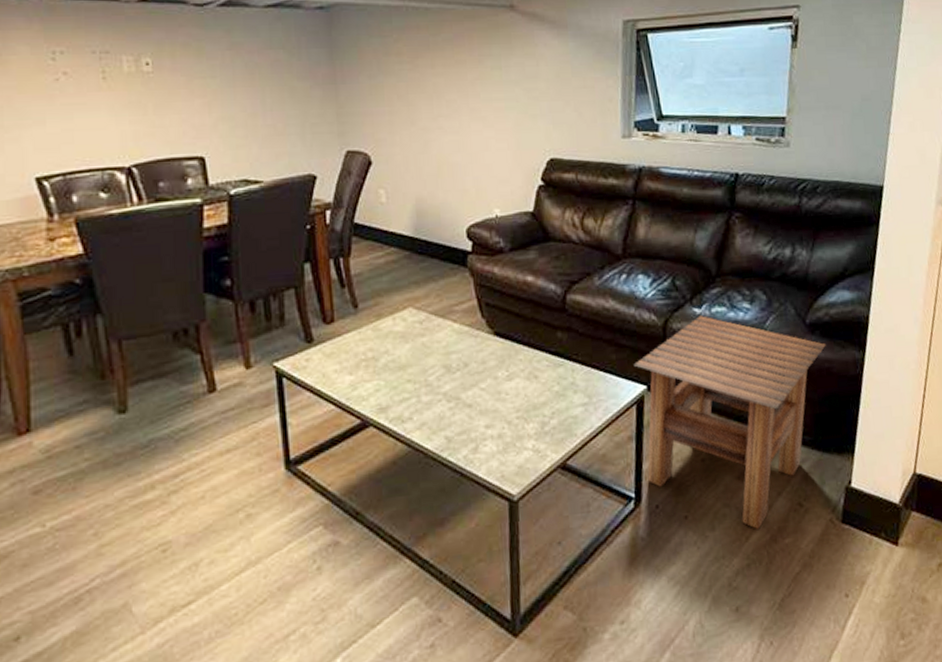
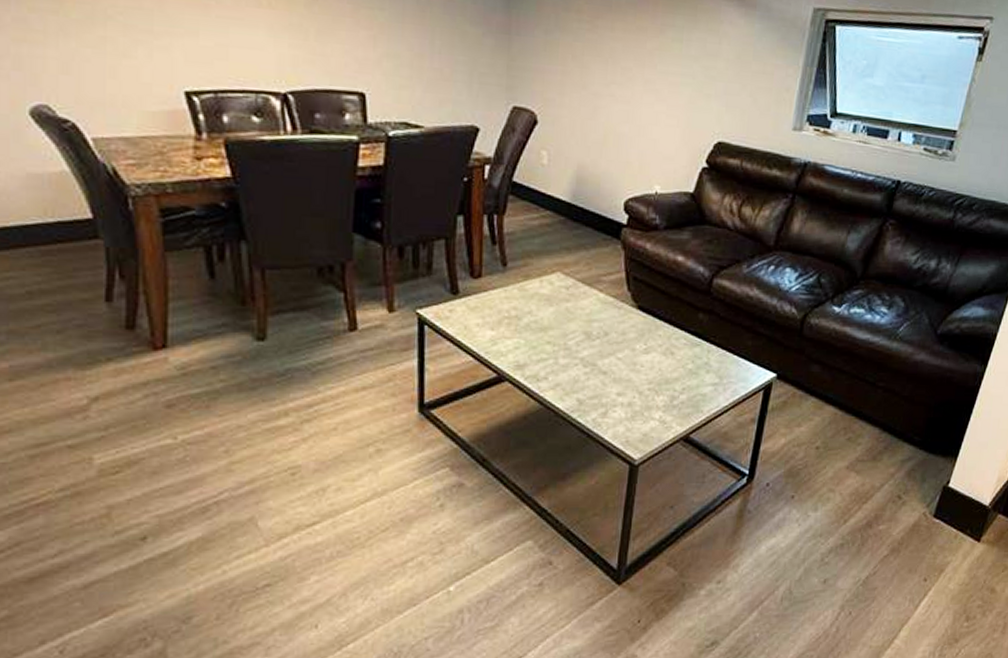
side table: present [633,316,826,529] -> none [763,314,952,514]

